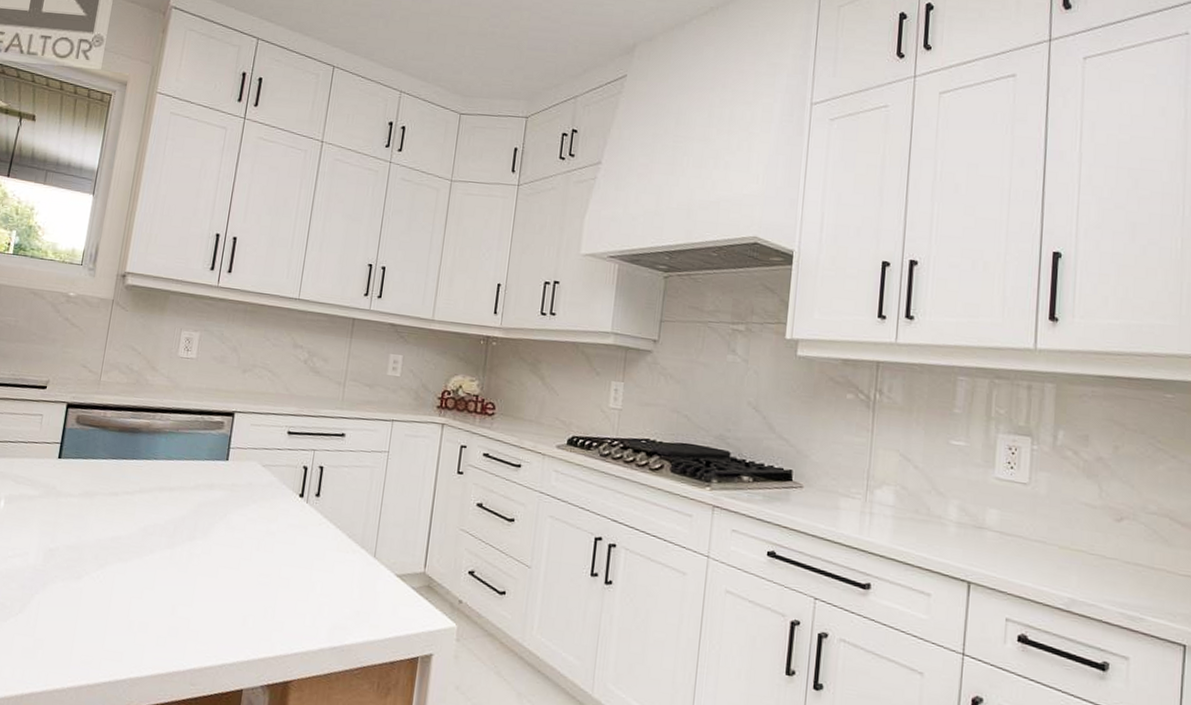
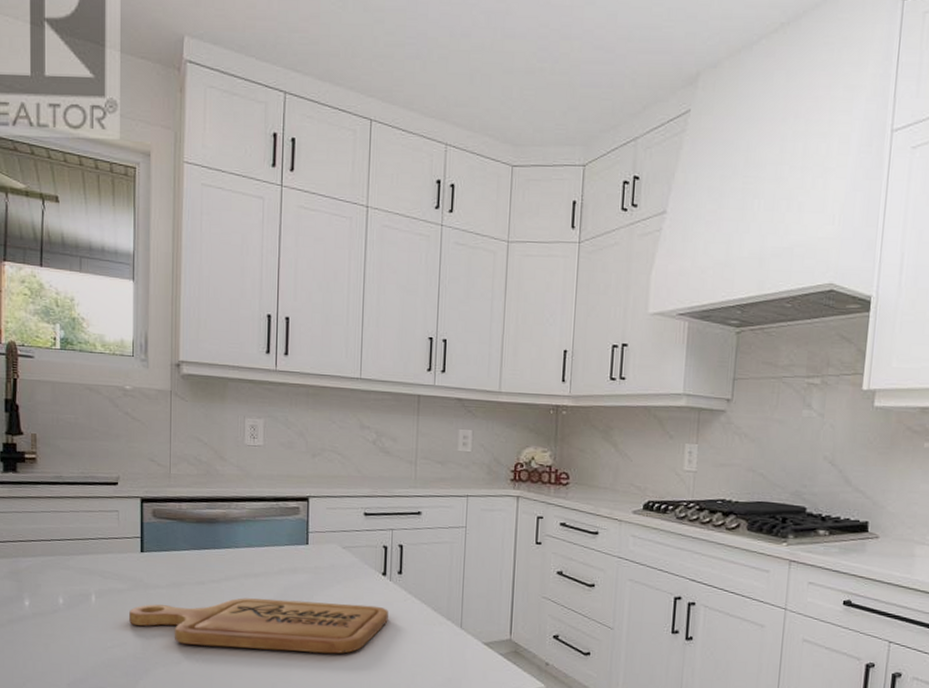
cutting board: none [35,512,302,578] -> present [129,598,388,654]

